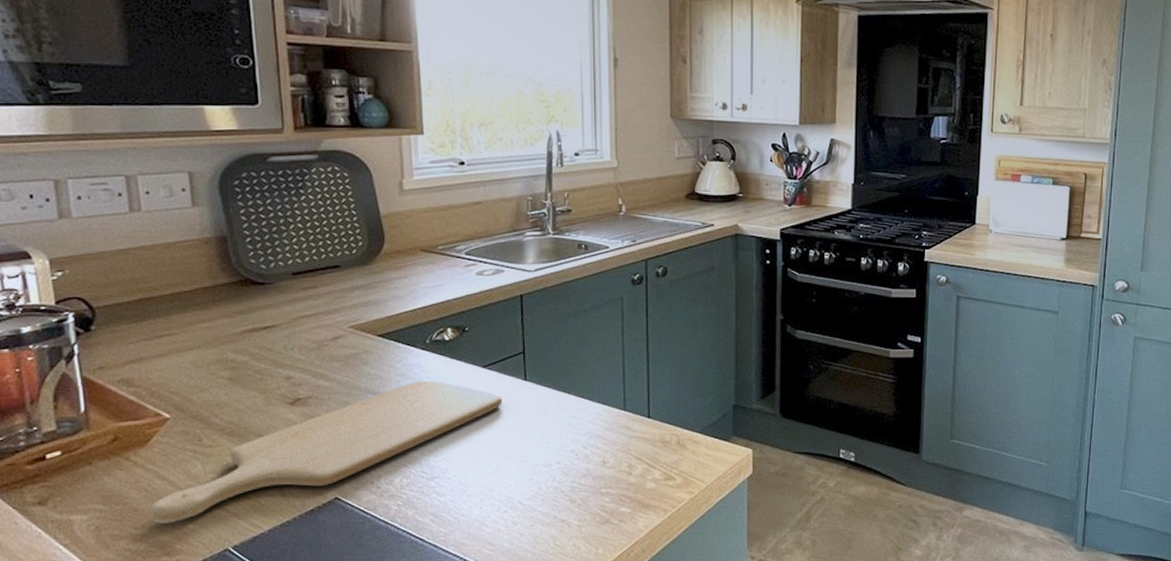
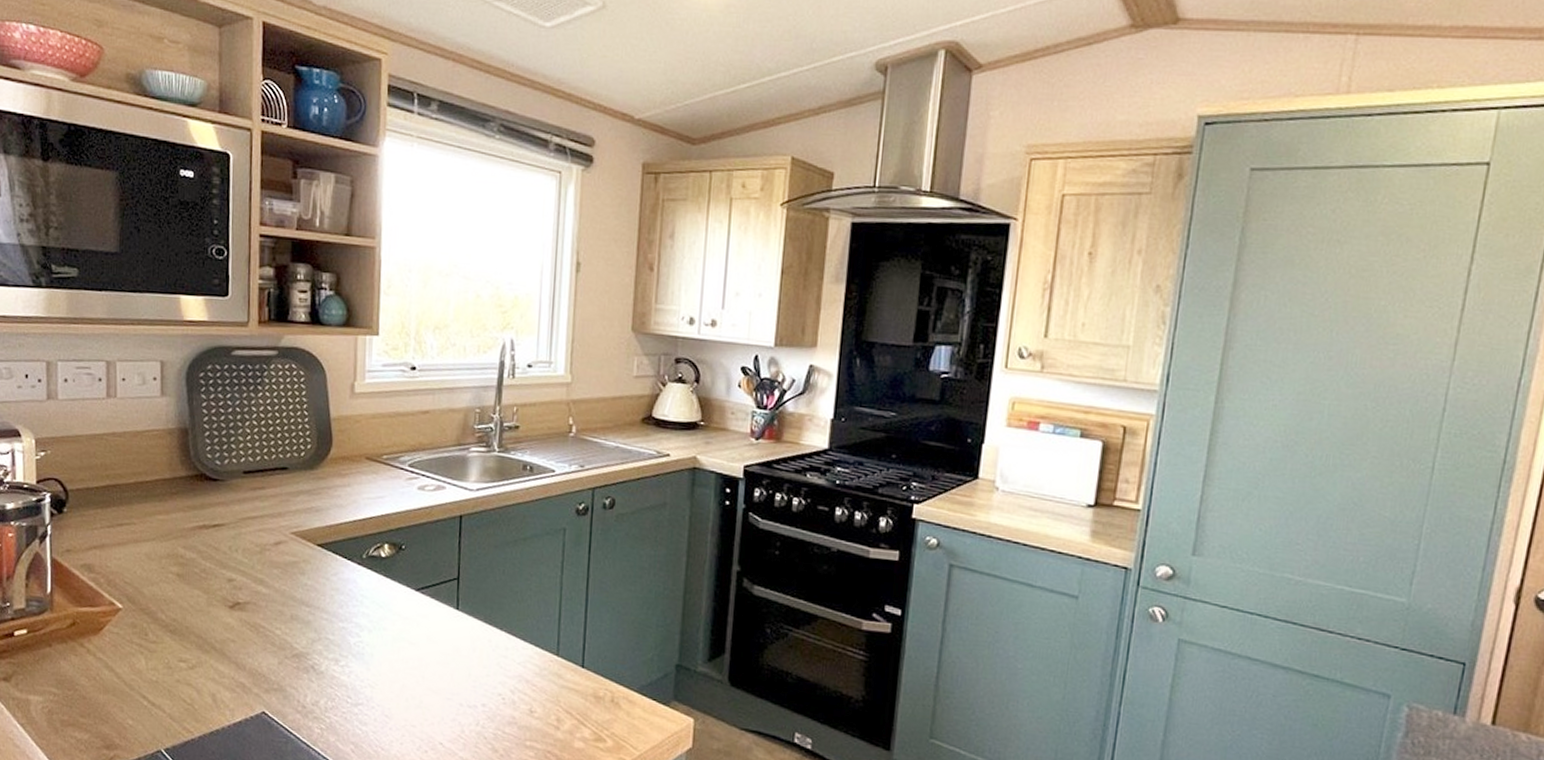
chopping board: present [151,380,503,524] -> none [97,597,433,716]

